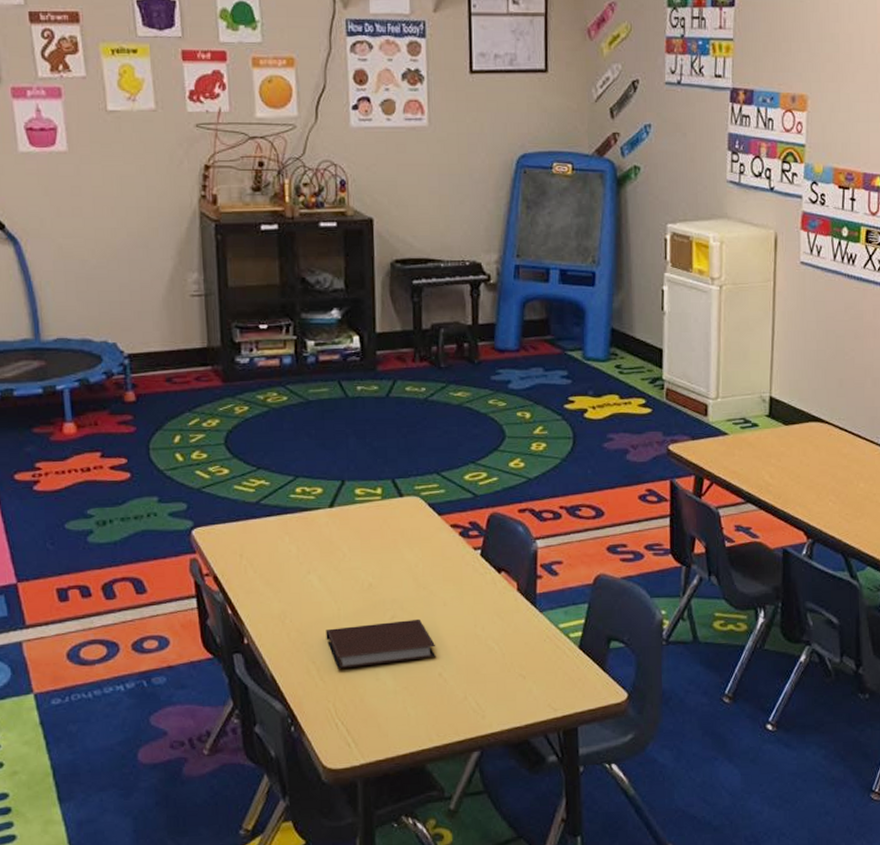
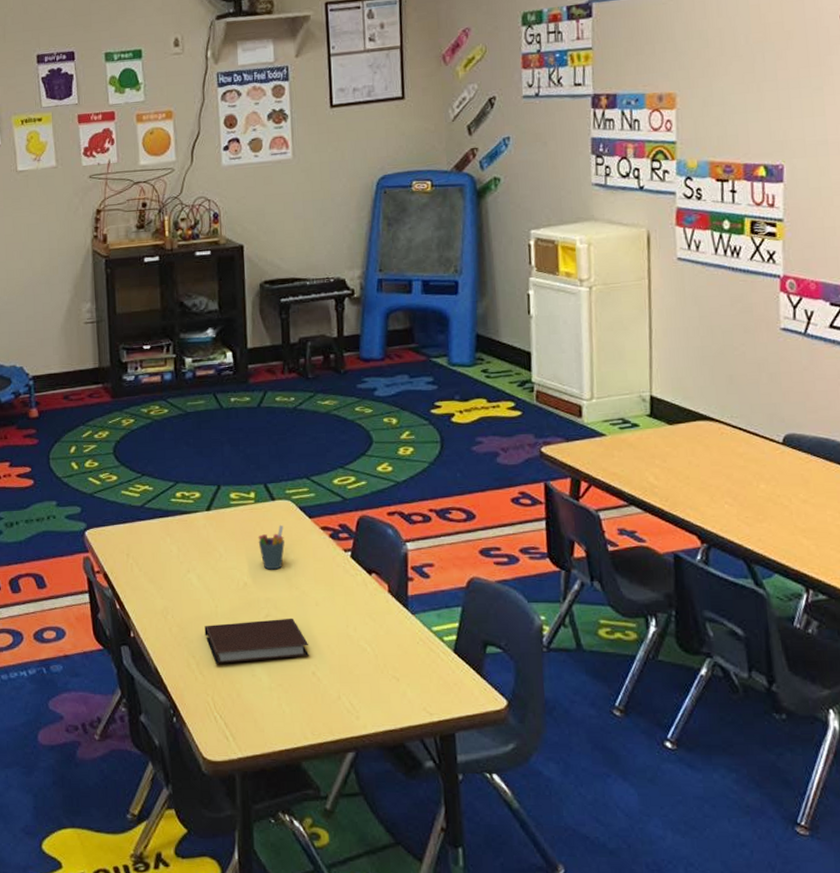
pen holder: none [384,522,412,570] -> present [258,524,285,570]

